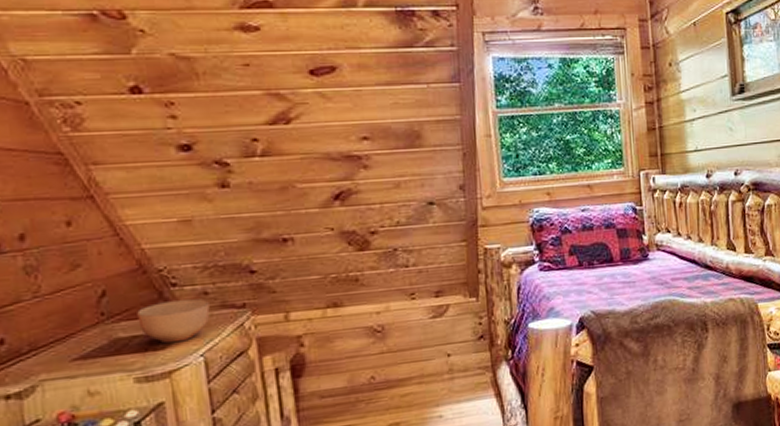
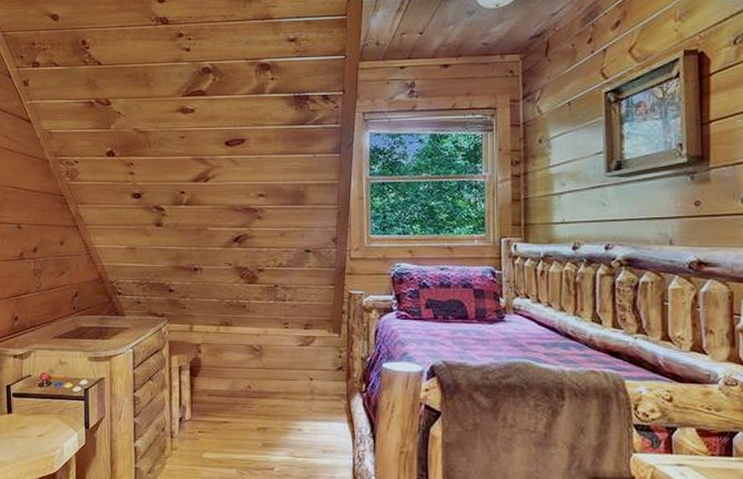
bowl: present [137,298,211,344] -> none [95,304,141,336]

